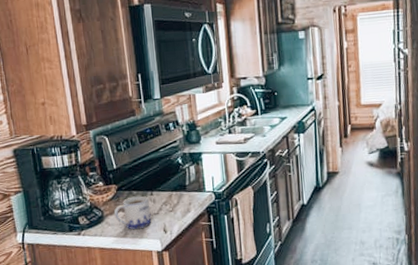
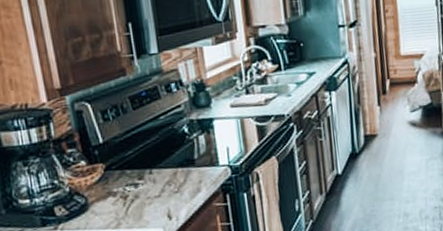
mug: present [113,196,152,230] -> none [101,175,152,219]

